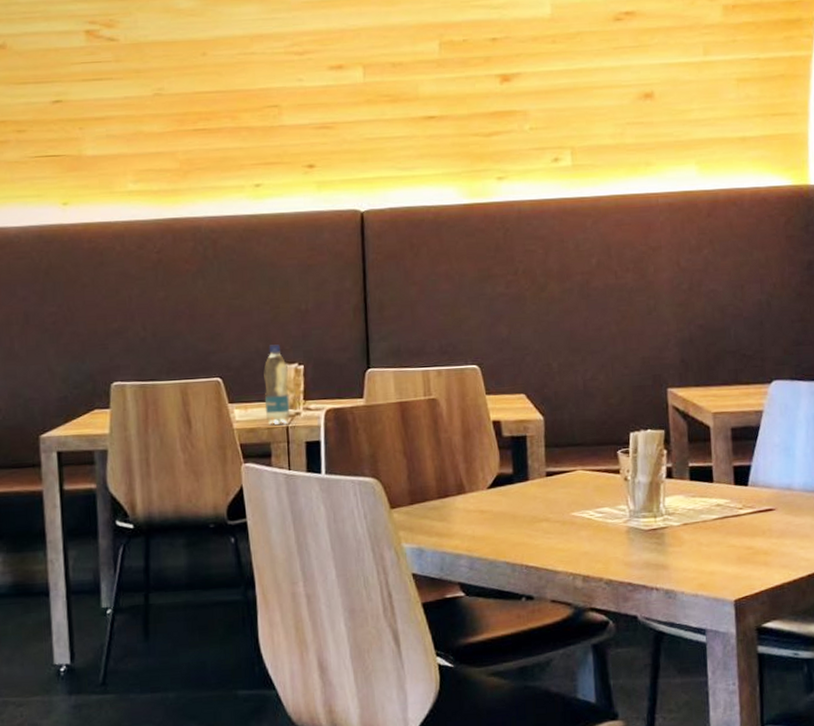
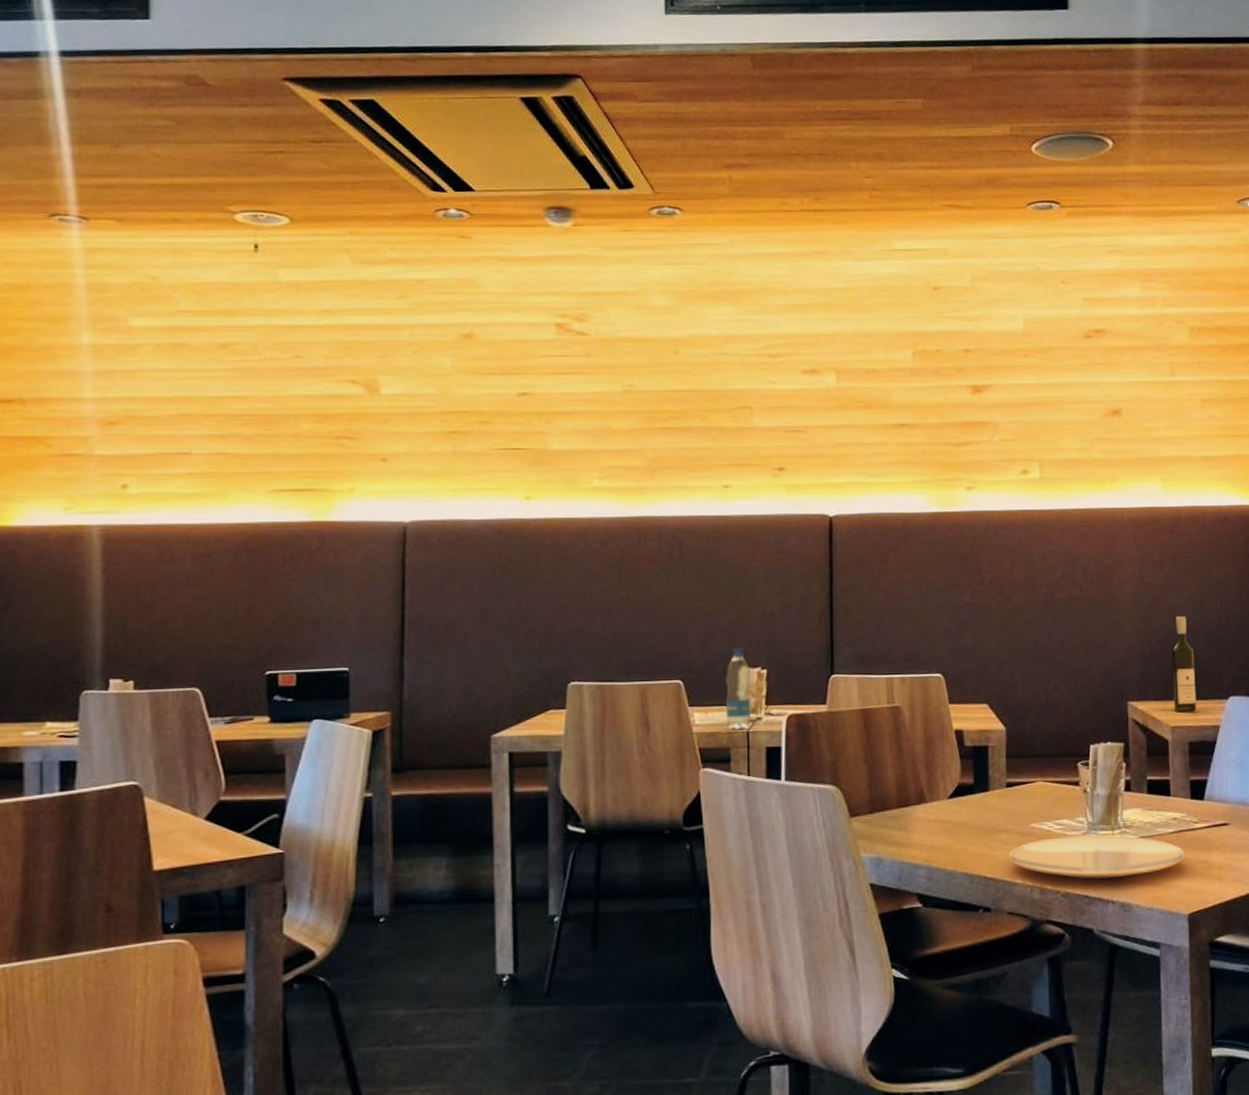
plate: none [549,522,730,567] -> present [1008,835,1185,879]
bottle: none [711,300,739,399] -> present [1171,616,1197,713]

